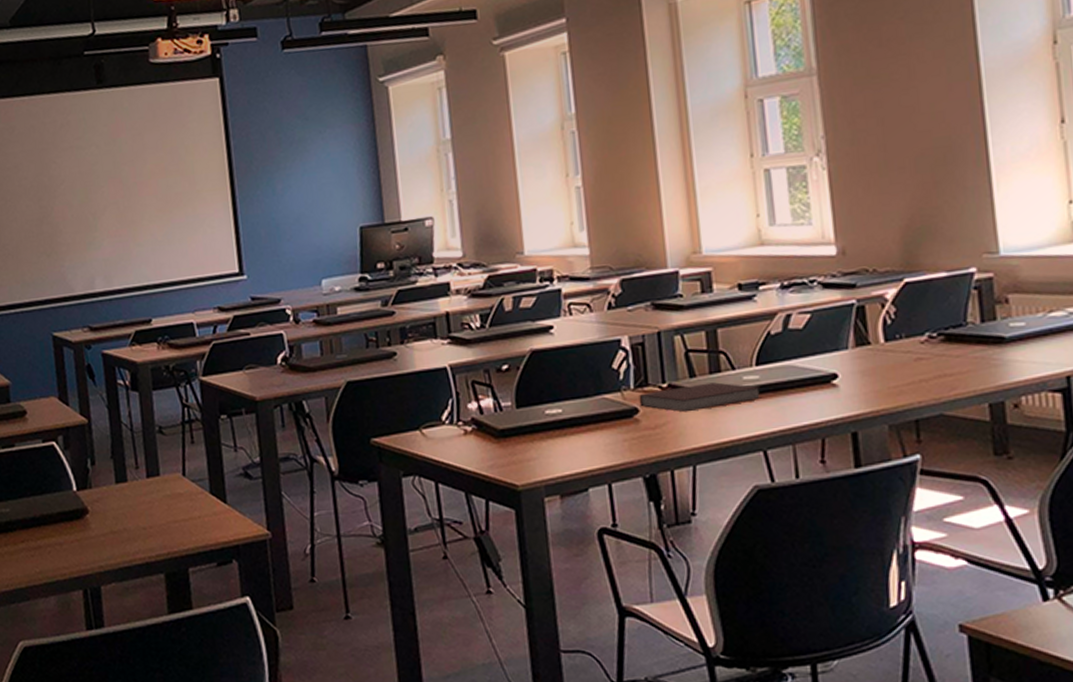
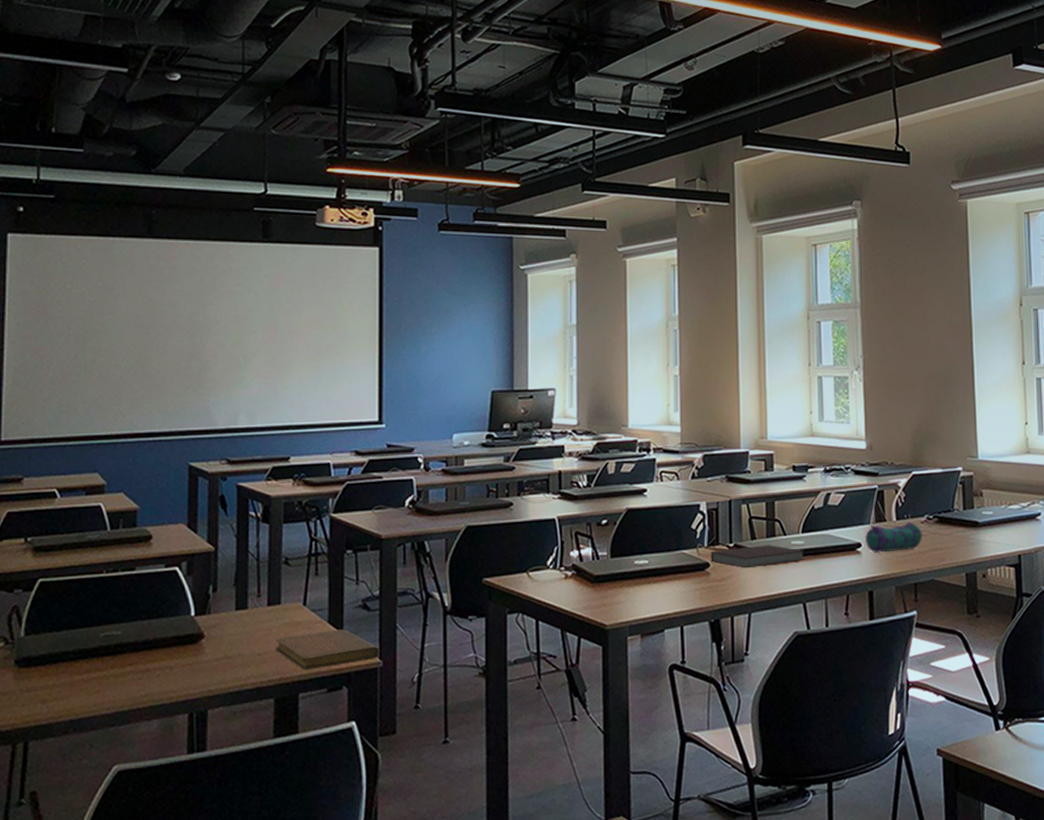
notebook: none [158,500,267,545] -> present [275,629,380,671]
pencil case: none [841,342,923,385] -> present [864,521,922,553]

